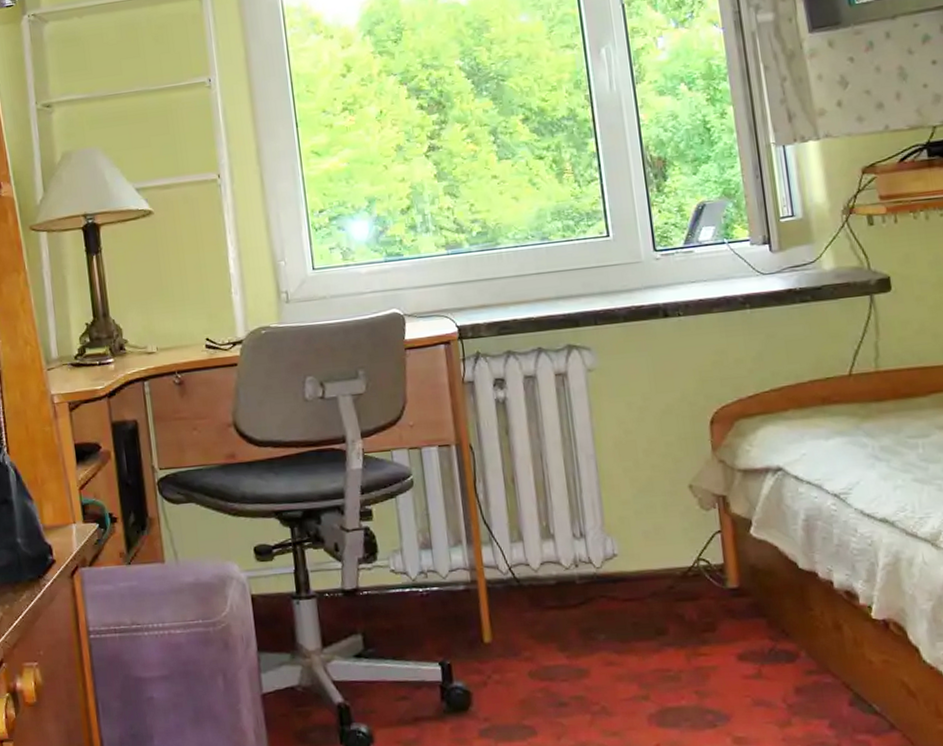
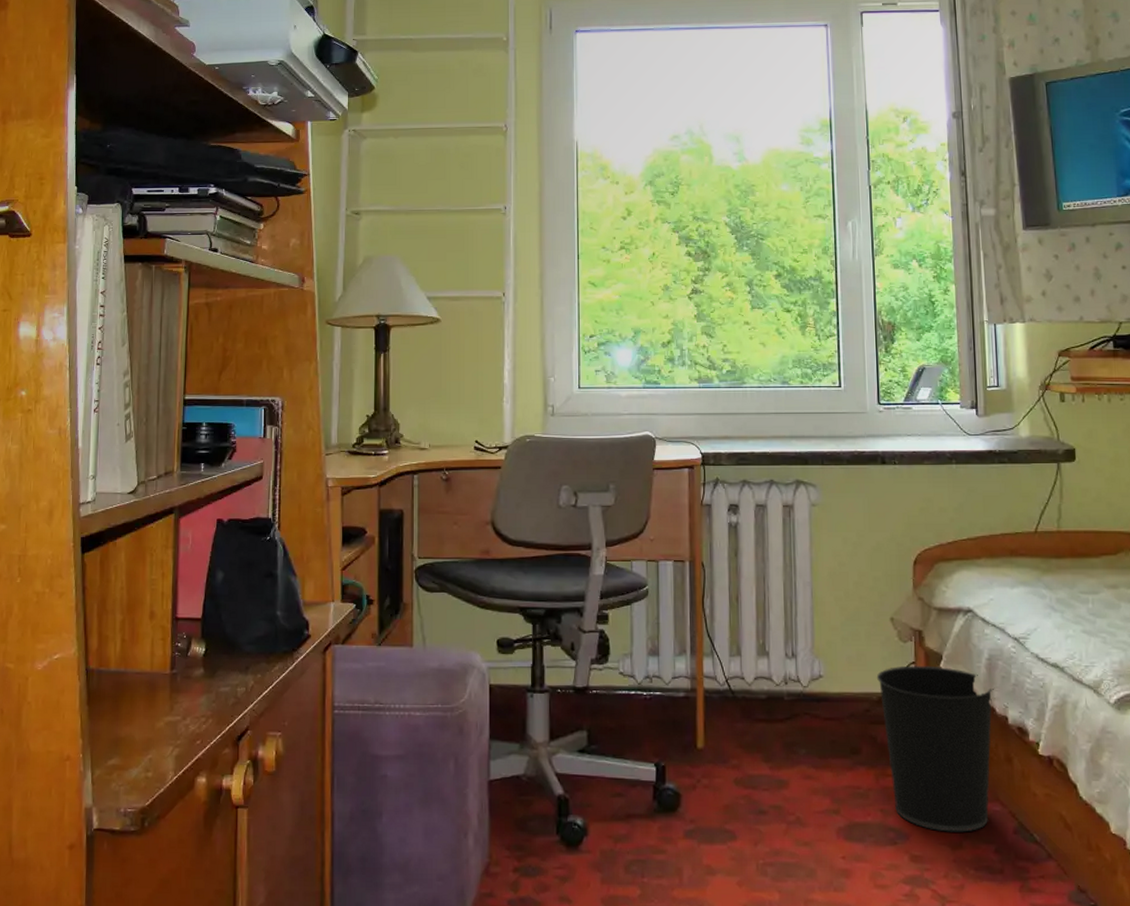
wastebasket: none [678,533,819,710] -> present [876,665,995,832]

